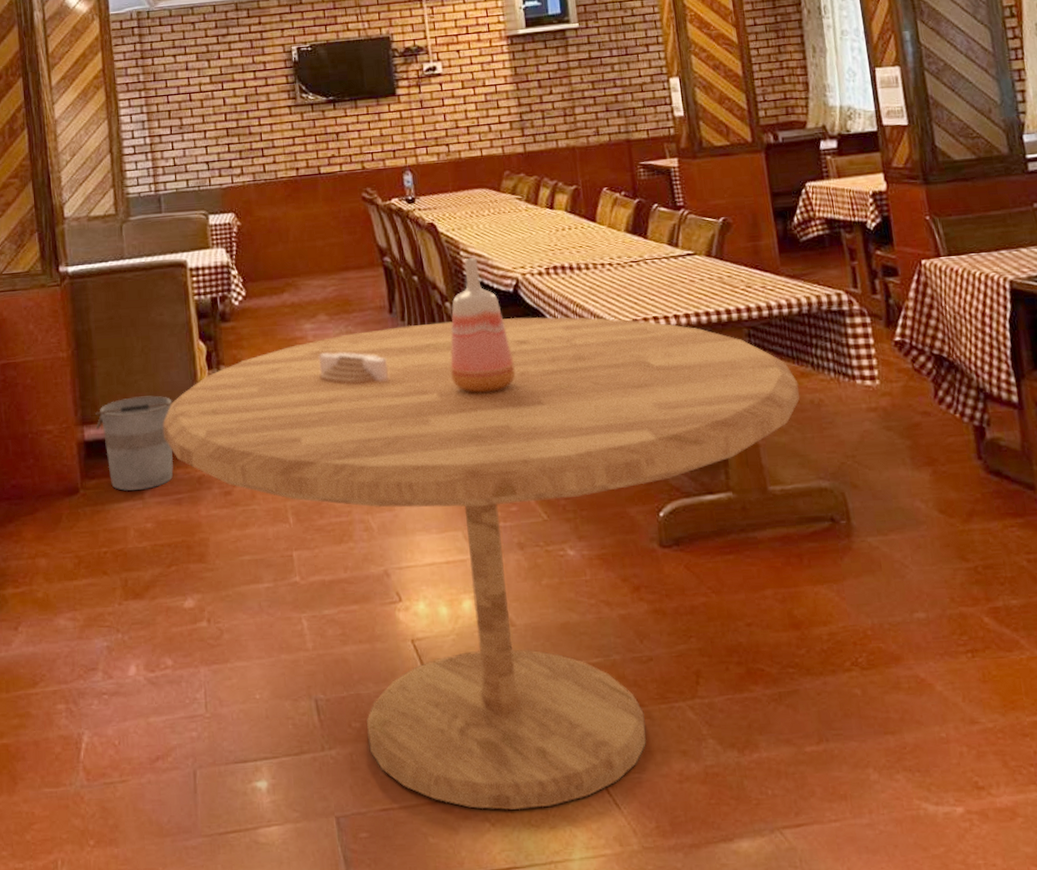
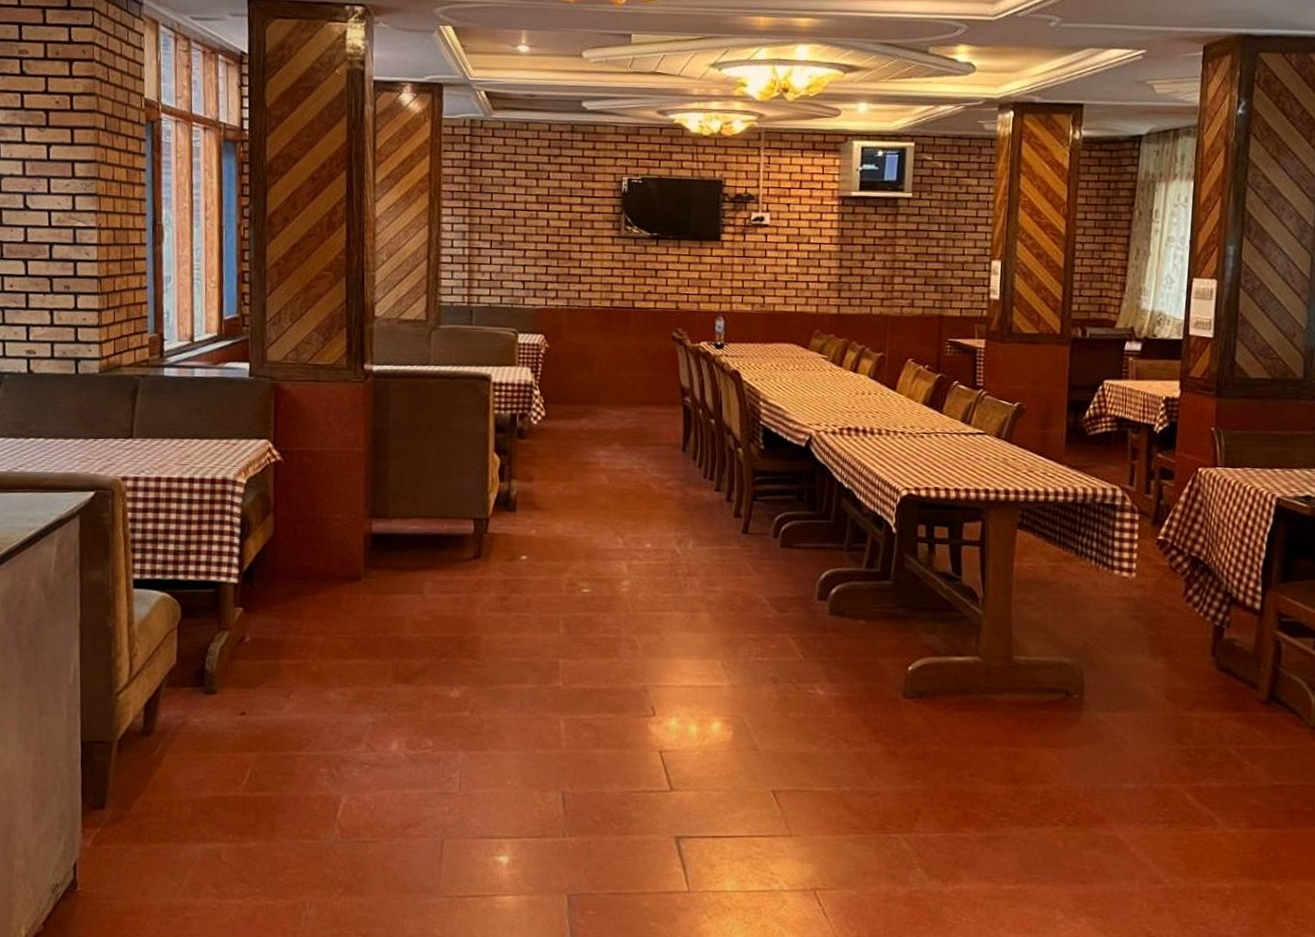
bucket: present [95,395,174,491] -> none [384,498,461,586]
dining table: present [162,317,801,810] -> none [448,464,1060,909]
architectural model: present [318,353,388,385] -> none [606,481,673,515]
vase: present [450,258,516,393] -> none [733,409,795,538]

